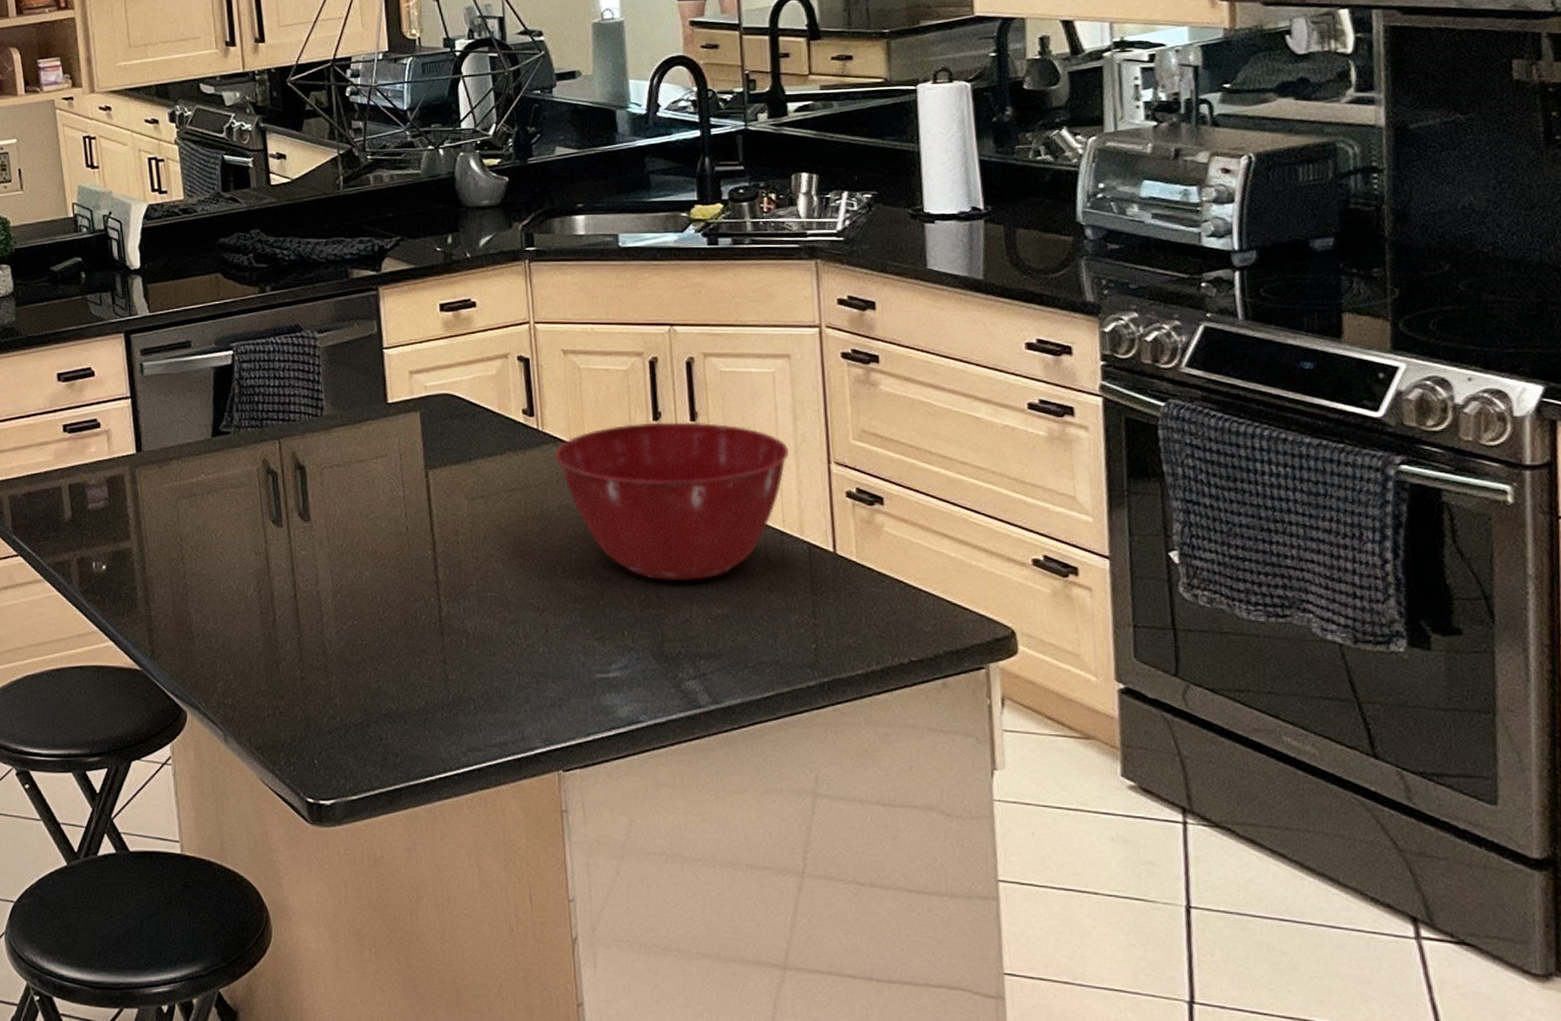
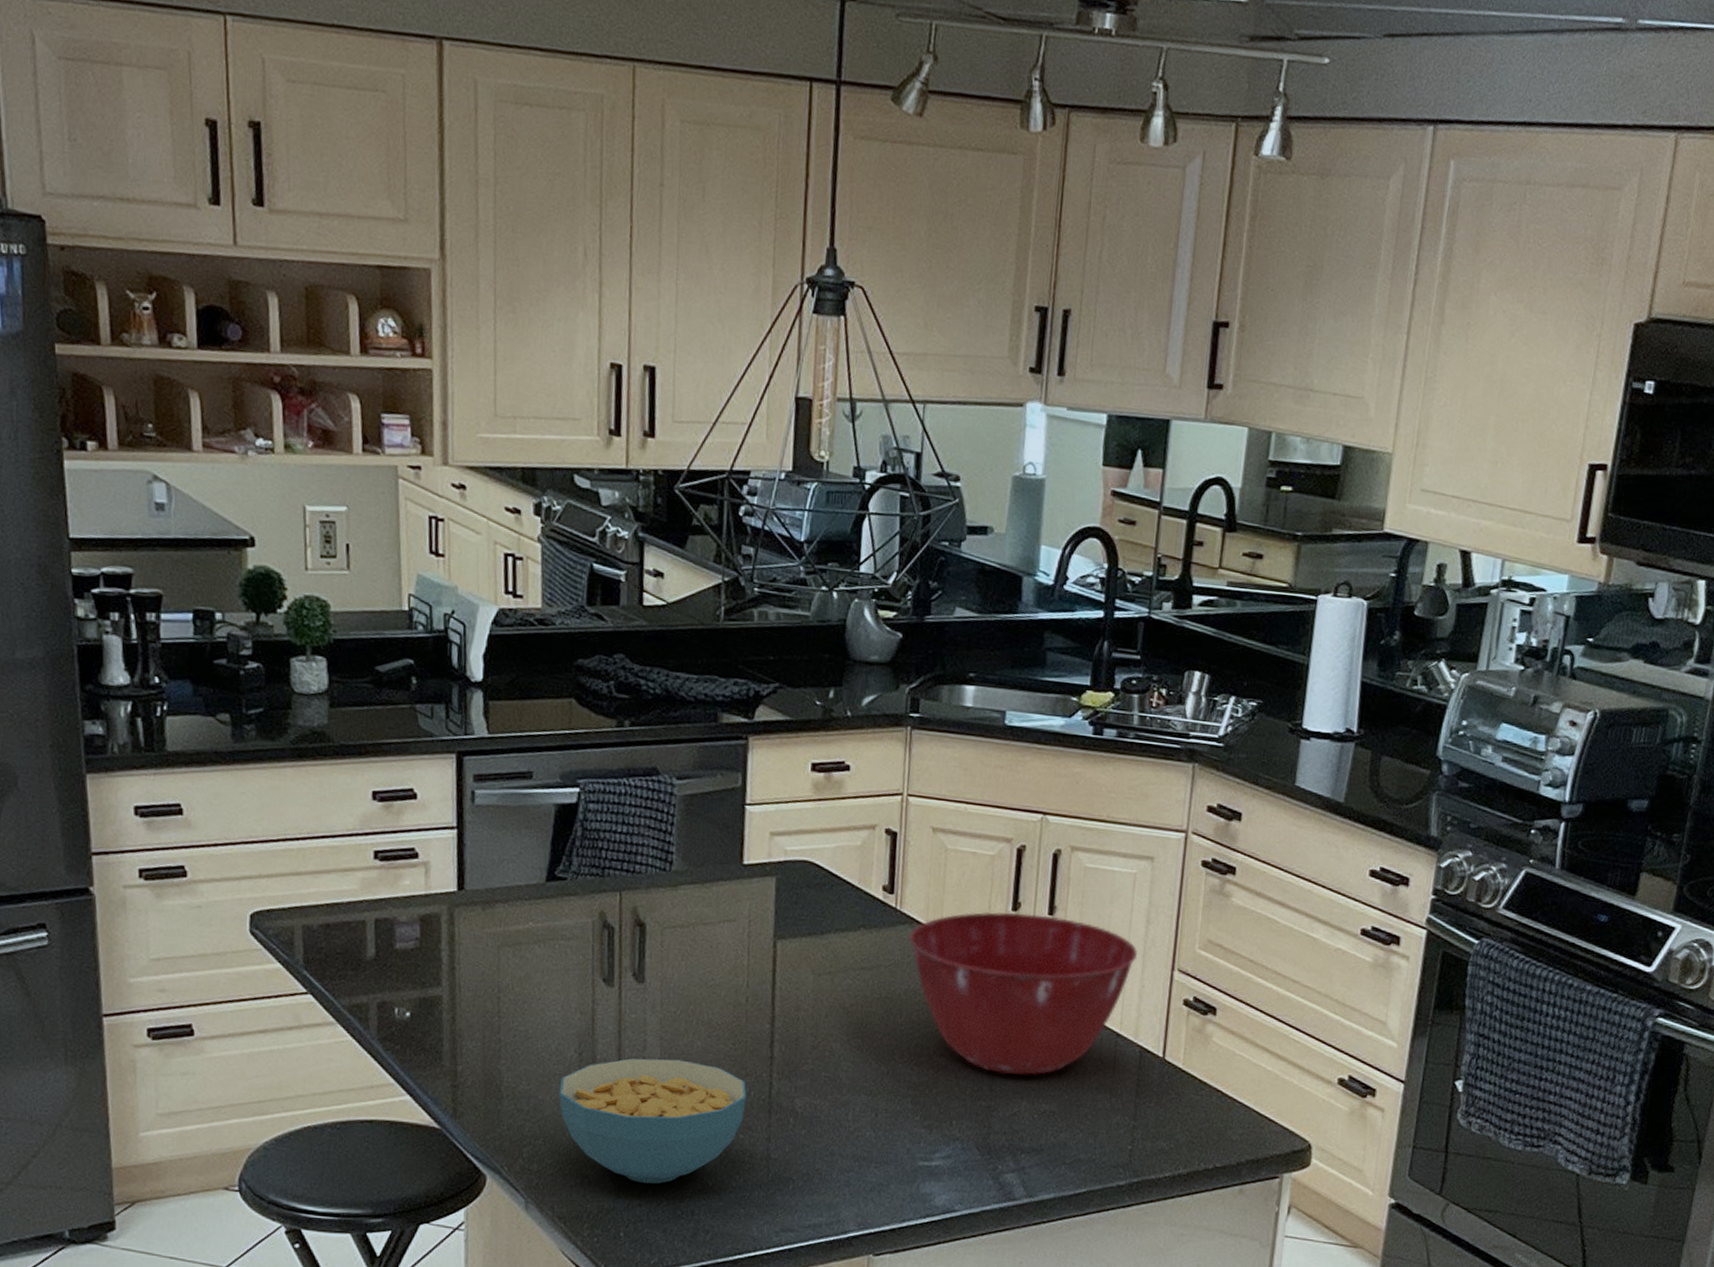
cereal bowl: none [243,590,419,711] -> present [559,1058,747,1184]

